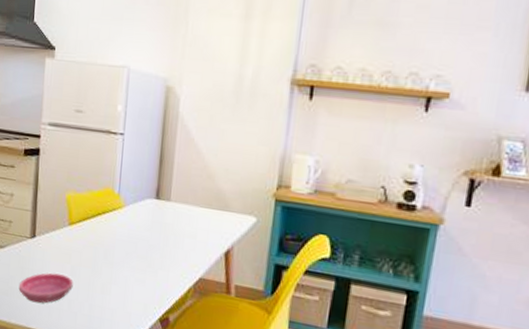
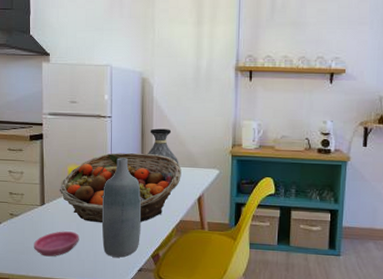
fruit basket: none [53,181,207,275] -> present [59,152,182,223]
bottle: none [100,188,153,316] -> present [102,157,141,258]
vase: none [158,154,205,207] -> present [142,128,179,167]

